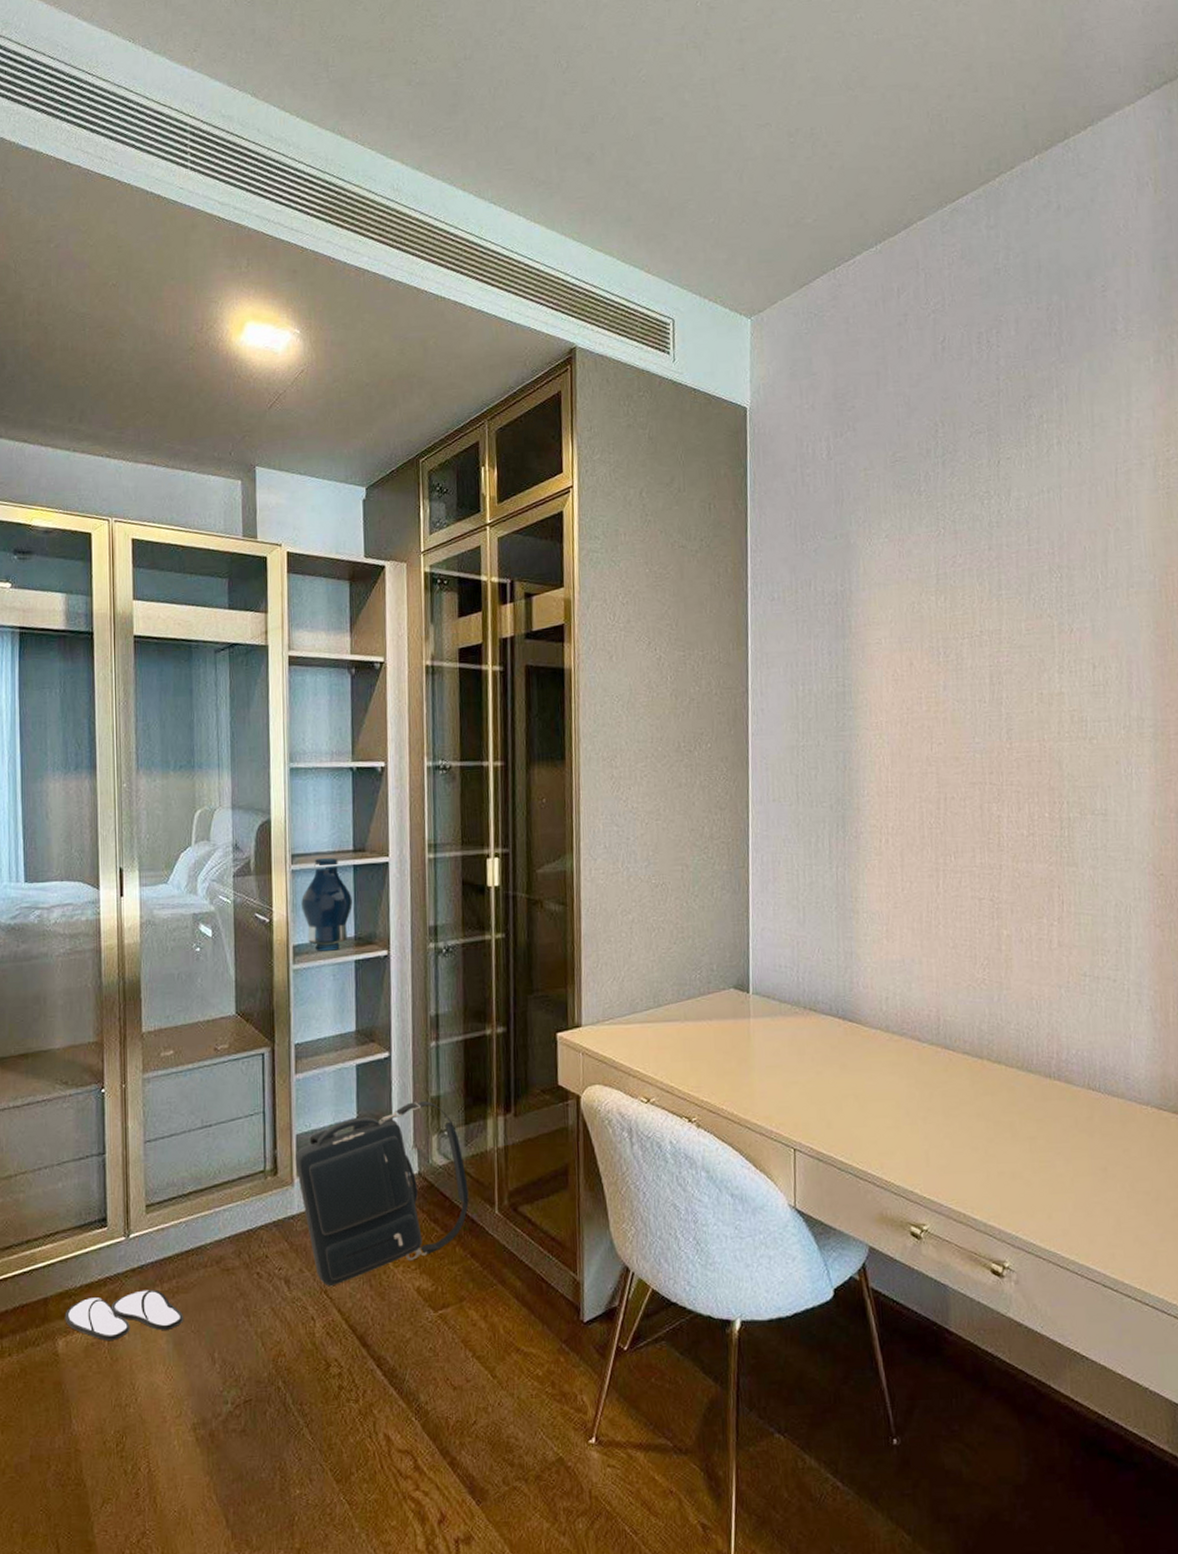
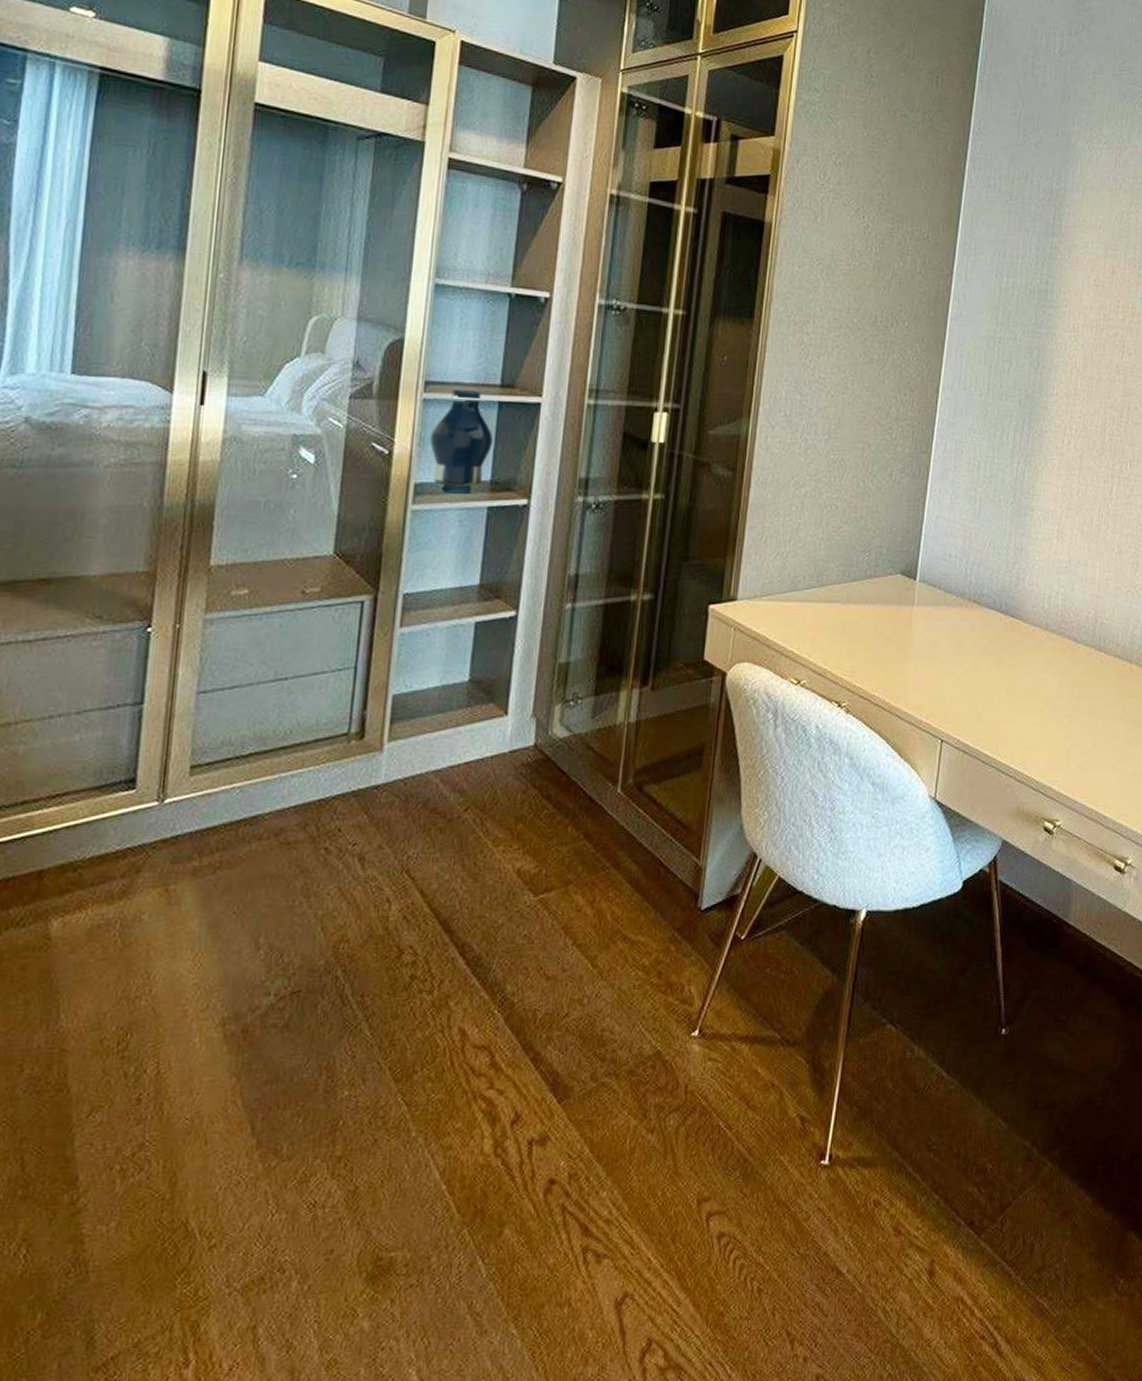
slippers: present [64,1289,183,1341] -> none [64,864,224,922]
backpack: present [295,1101,469,1287] -> none [387,667,590,866]

